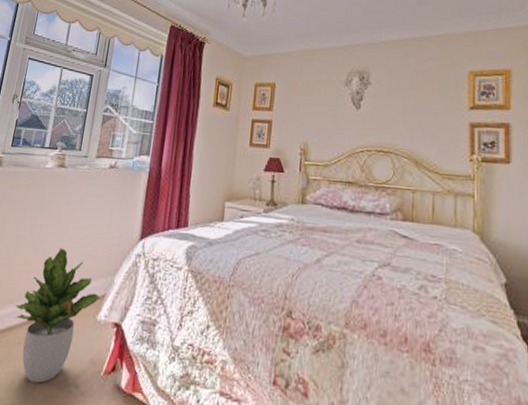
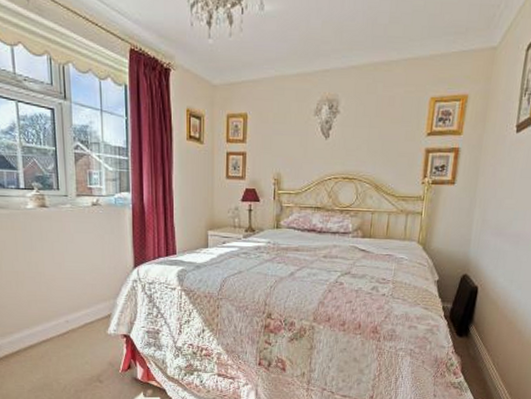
potted plant: present [15,248,100,383] -> none [31,280,107,383]

